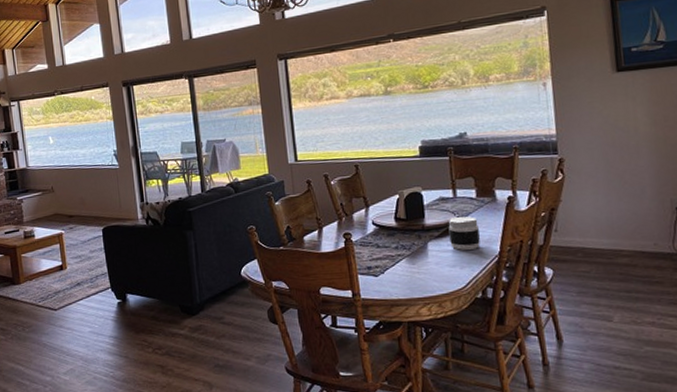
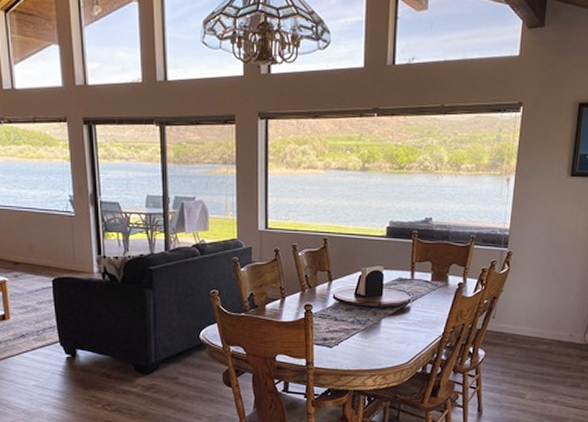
jar: present [448,216,481,250] -> none [401,298,430,329]

